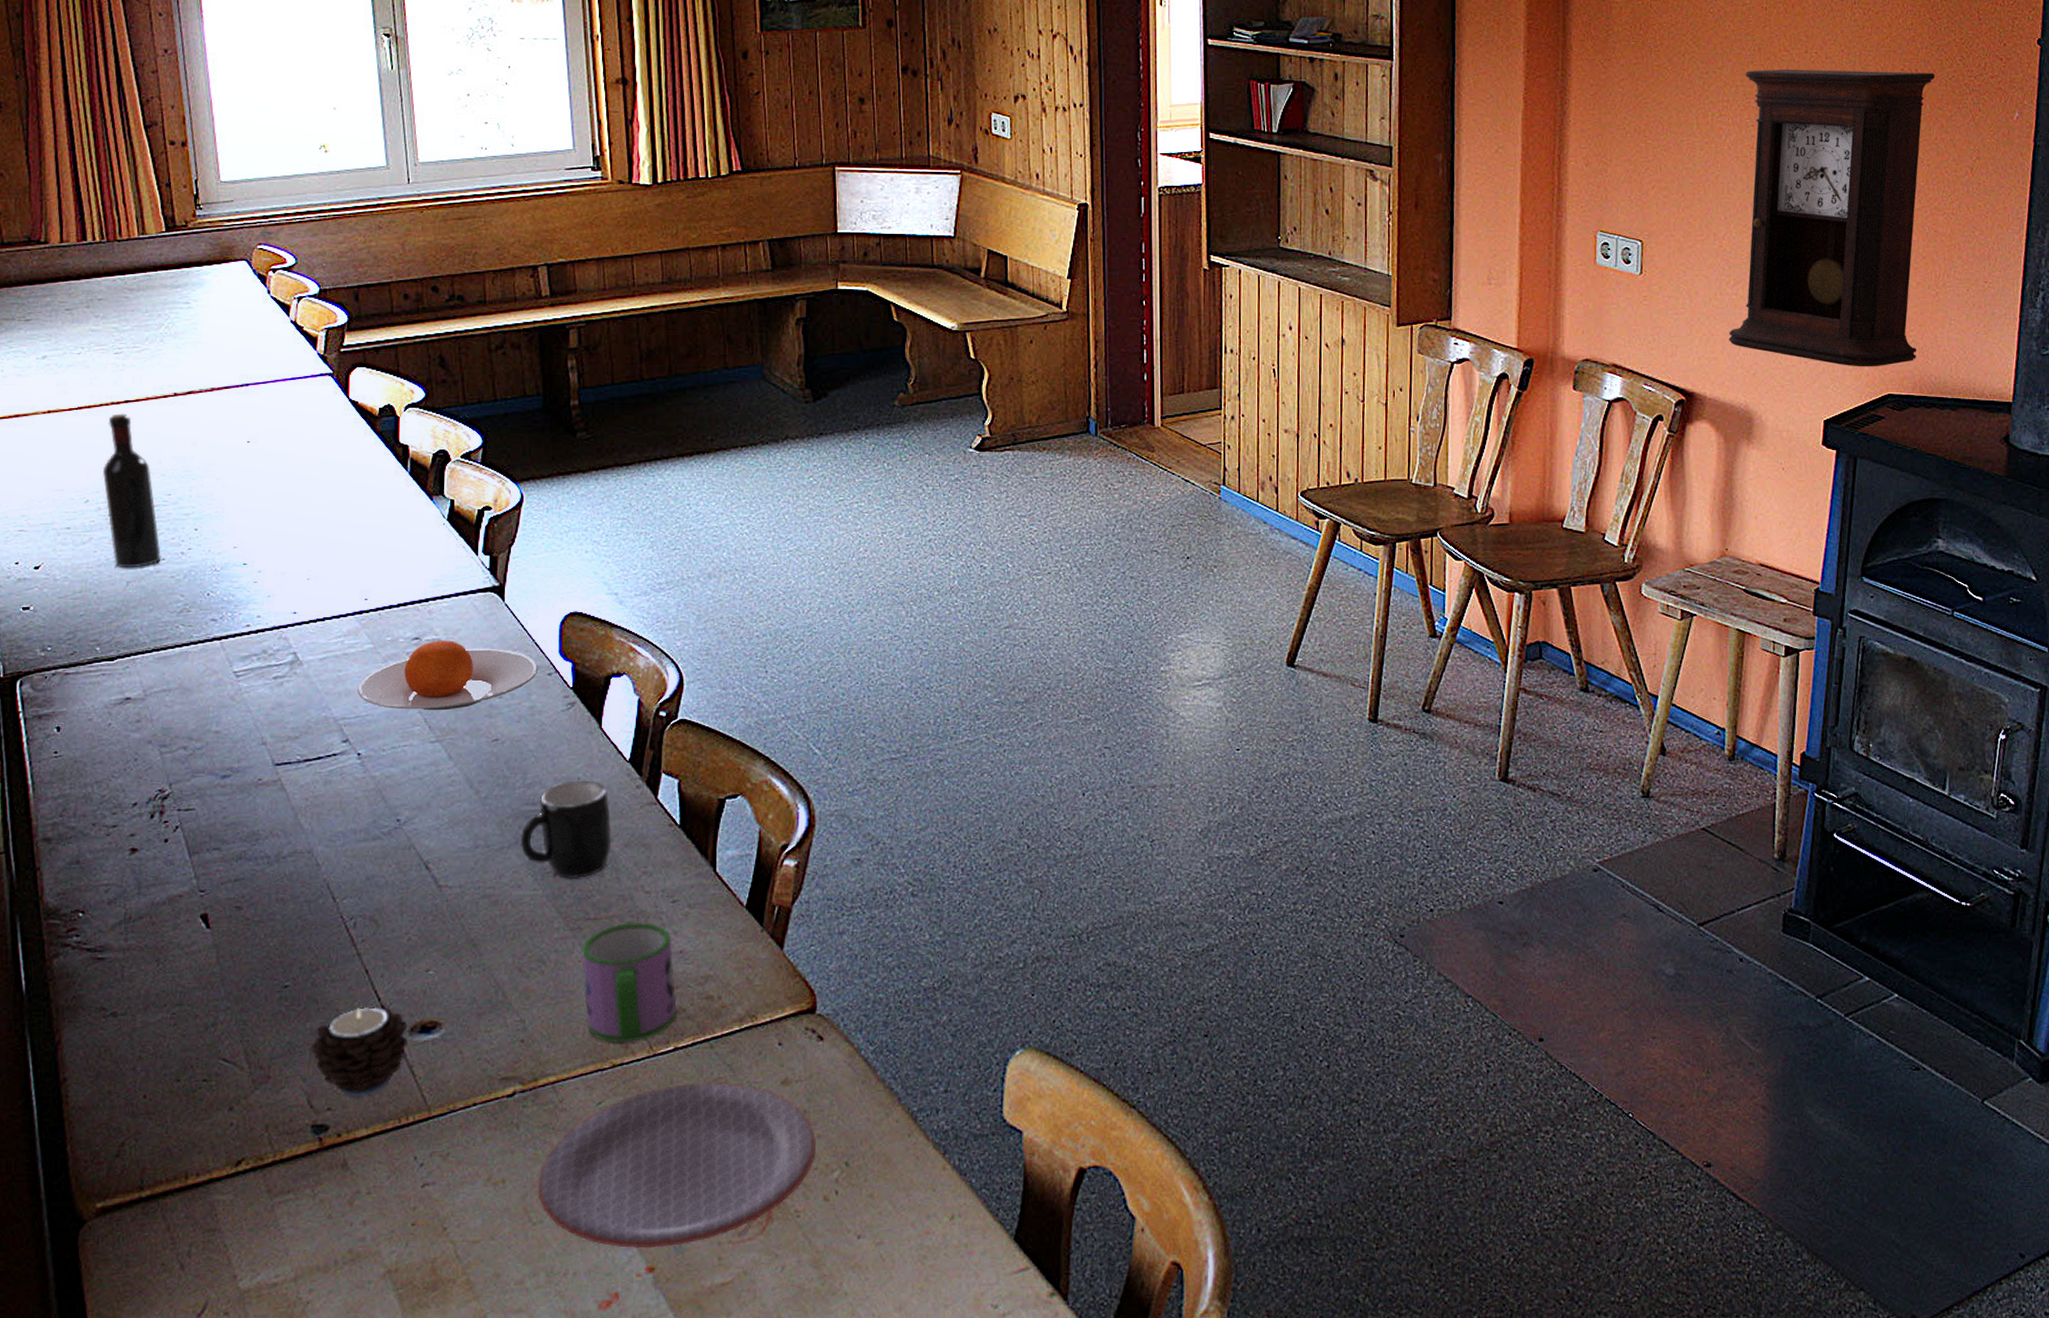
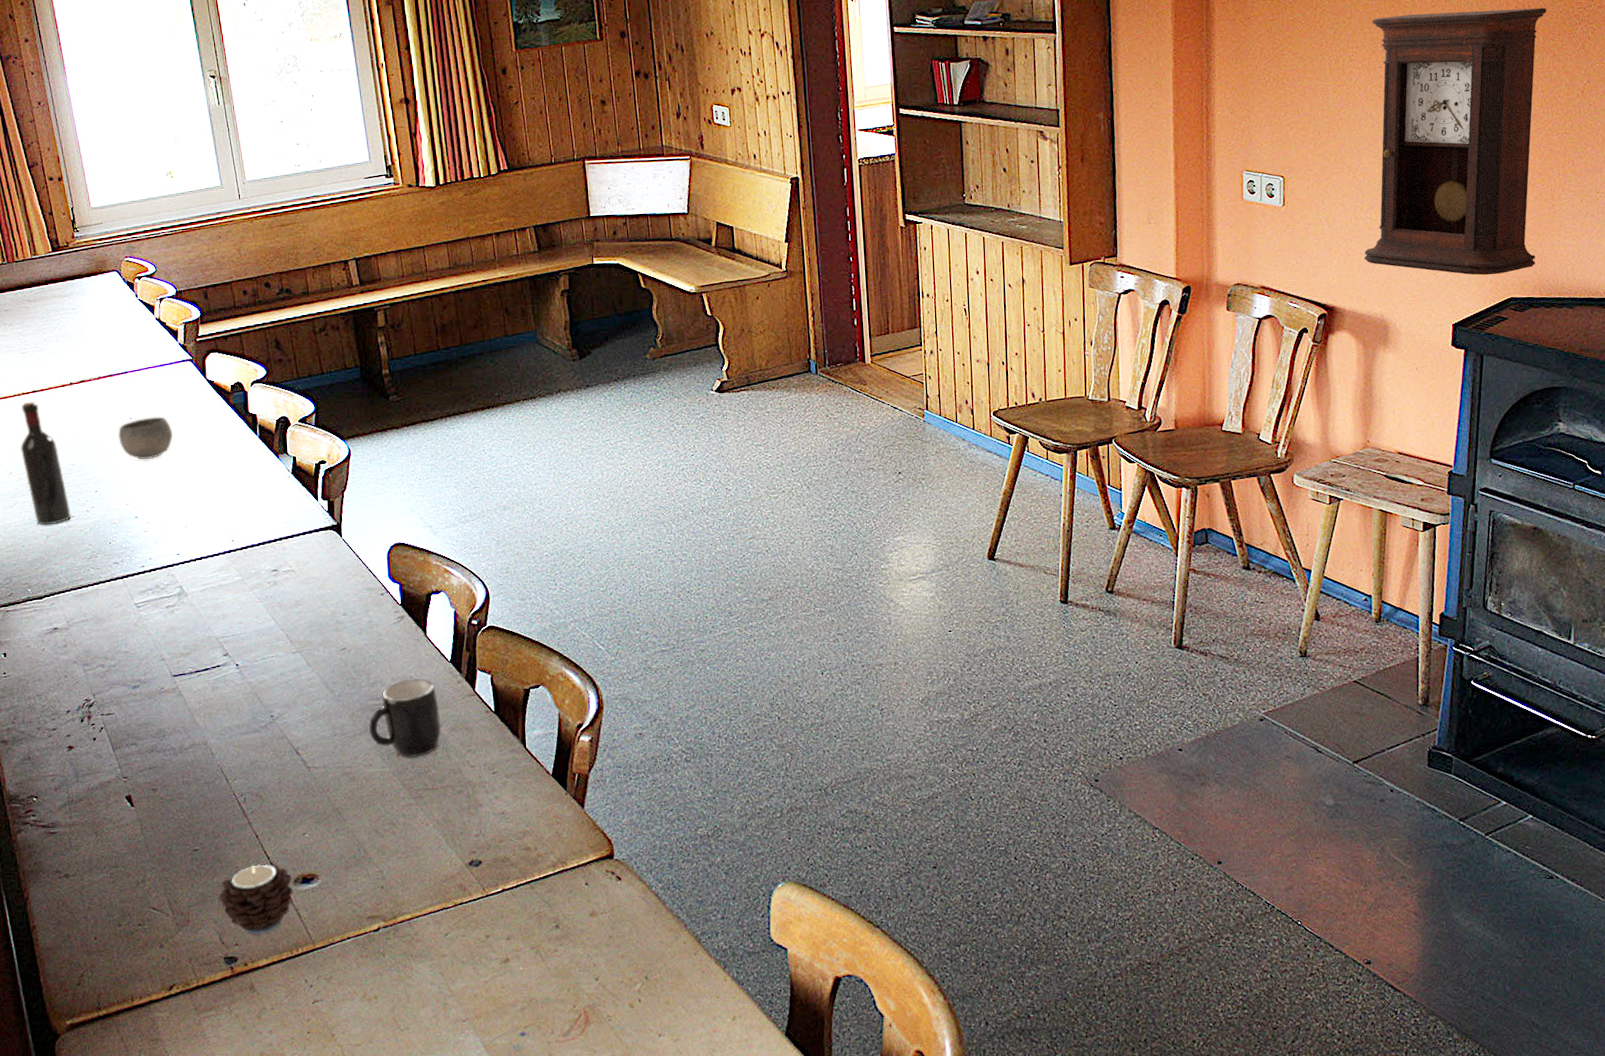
bowl: none [230,441,300,493] -> present [118,416,173,459]
plate: present [357,641,537,711] -> none [232,571,372,628]
plate: present [537,1082,816,1248] -> none [402,916,621,1047]
mug: present [581,921,677,1043] -> none [423,790,502,887]

